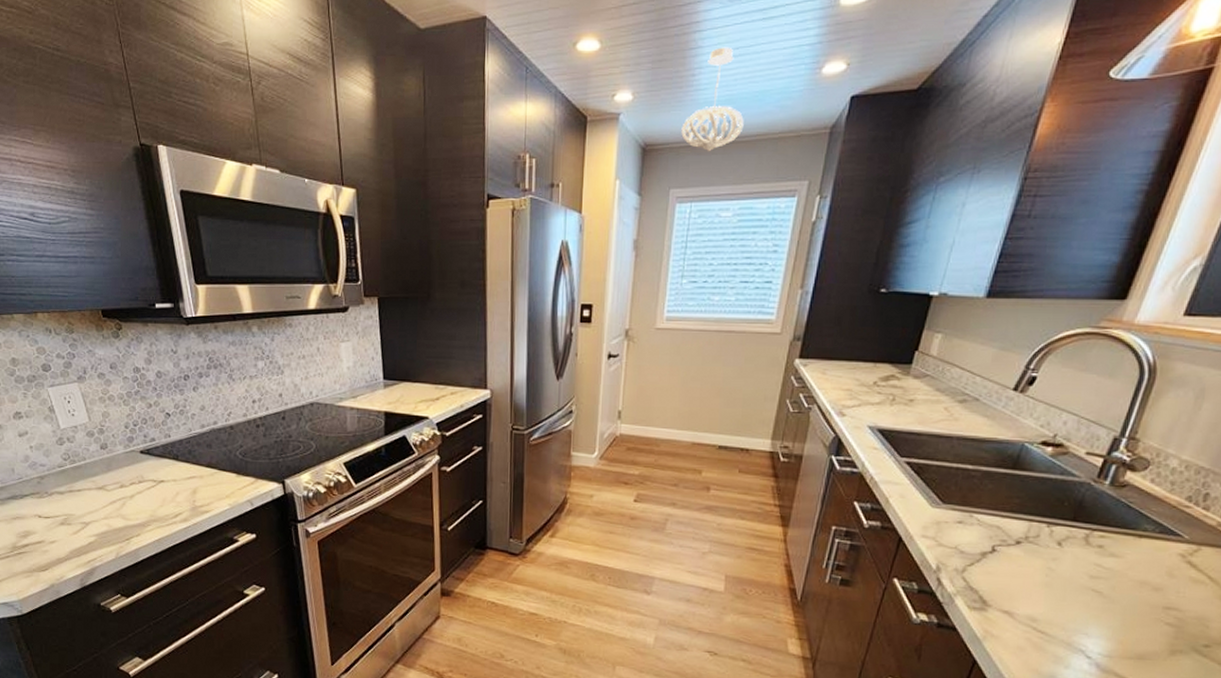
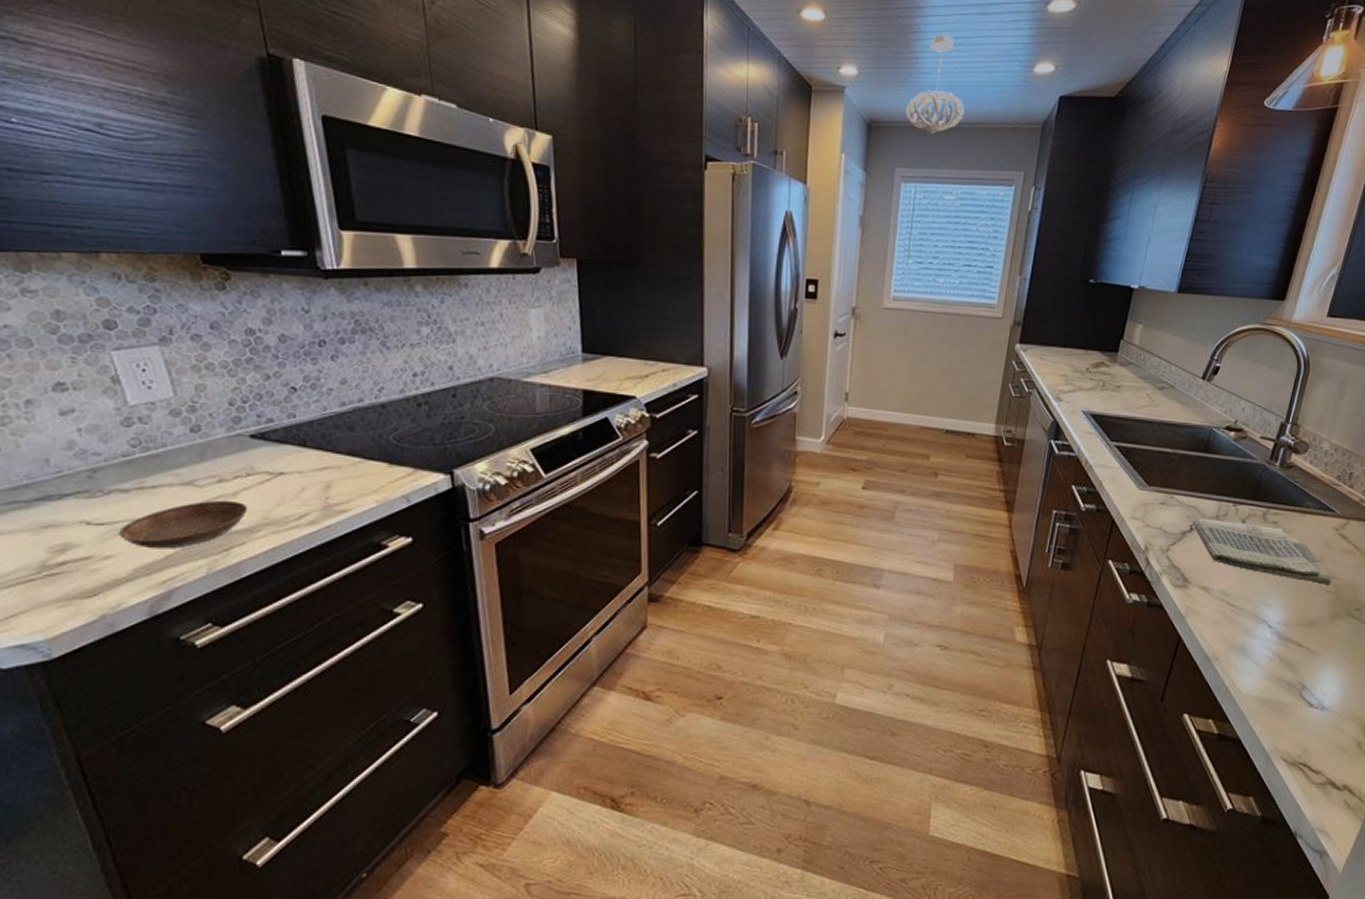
saucer: none [59,501,141,537] -> present [119,500,248,549]
dish towel: none [995,538,1173,618] -> present [1192,518,1332,586]

